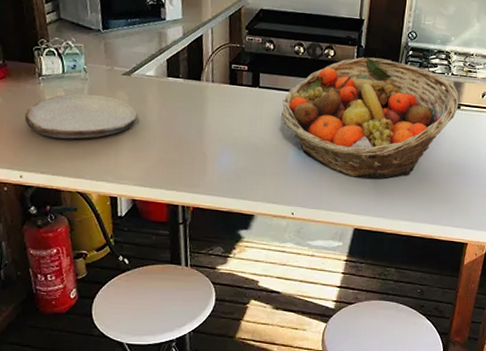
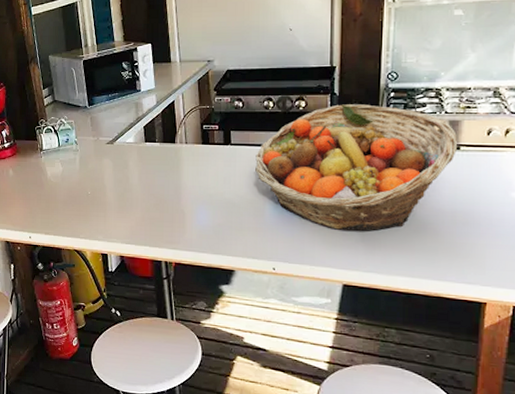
plate: present [24,94,138,139] -> none [31,163,121,203]

